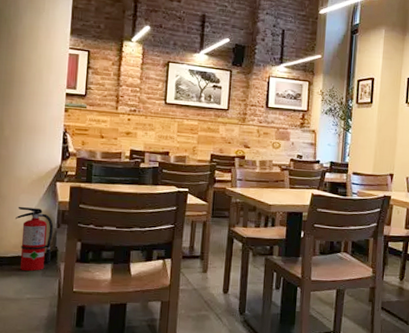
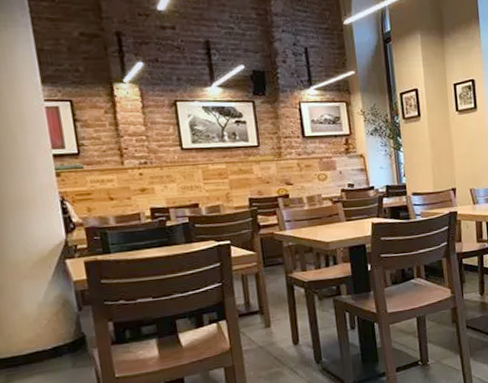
fire extinguisher: present [15,206,54,271] -> none [22,293,81,367]

